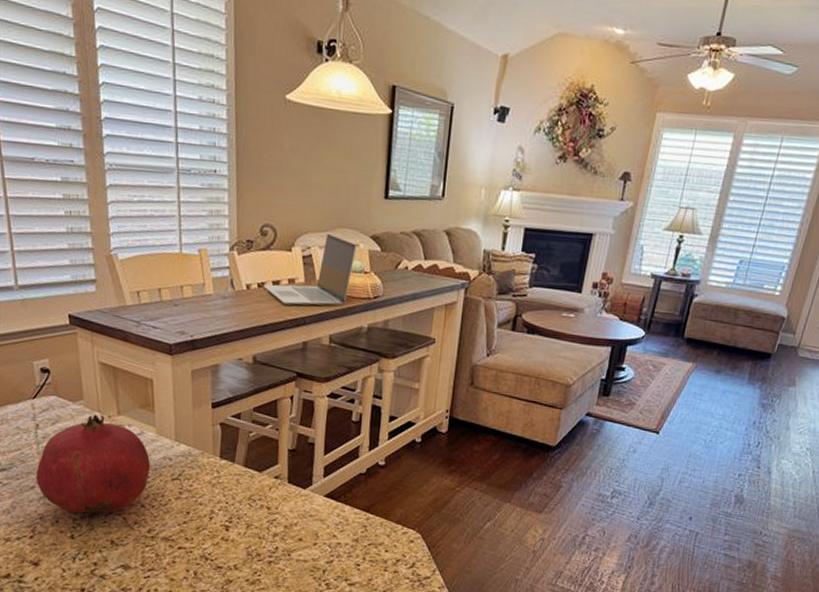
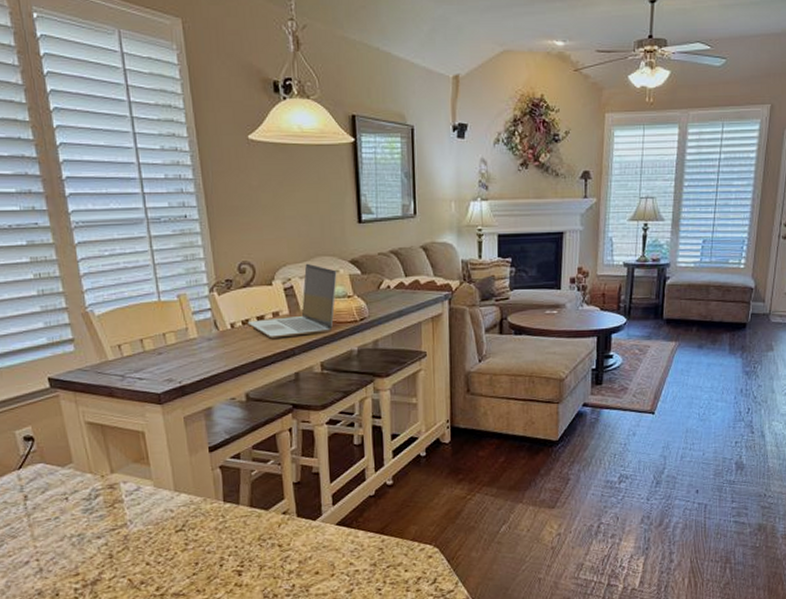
fruit: present [36,414,151,514] -> none [29,476,152,583]

